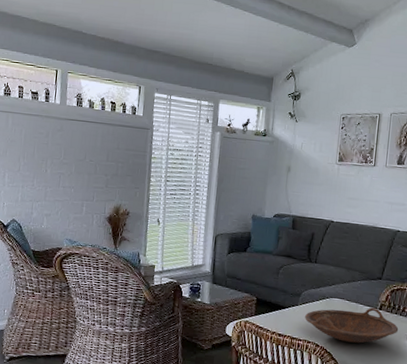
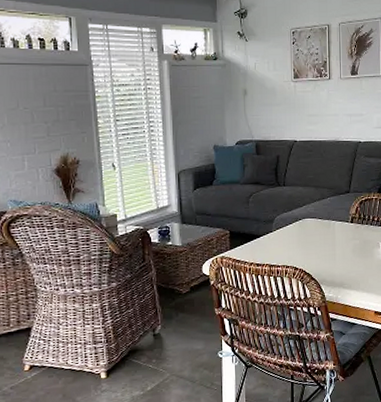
bowl: present [305,307,399,344] -> none [280,221,371,260]

